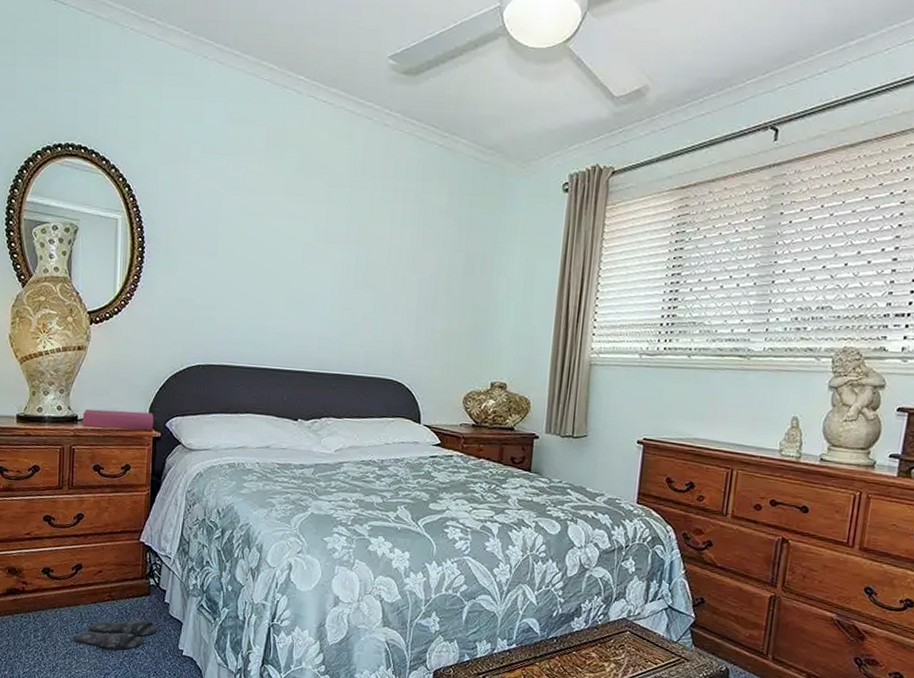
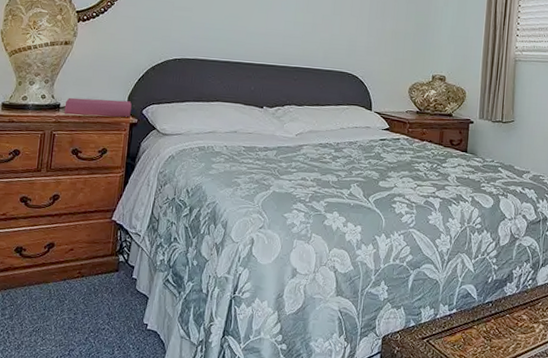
slippers: present [74,619,157,651] -> none [42,295,124,327]

